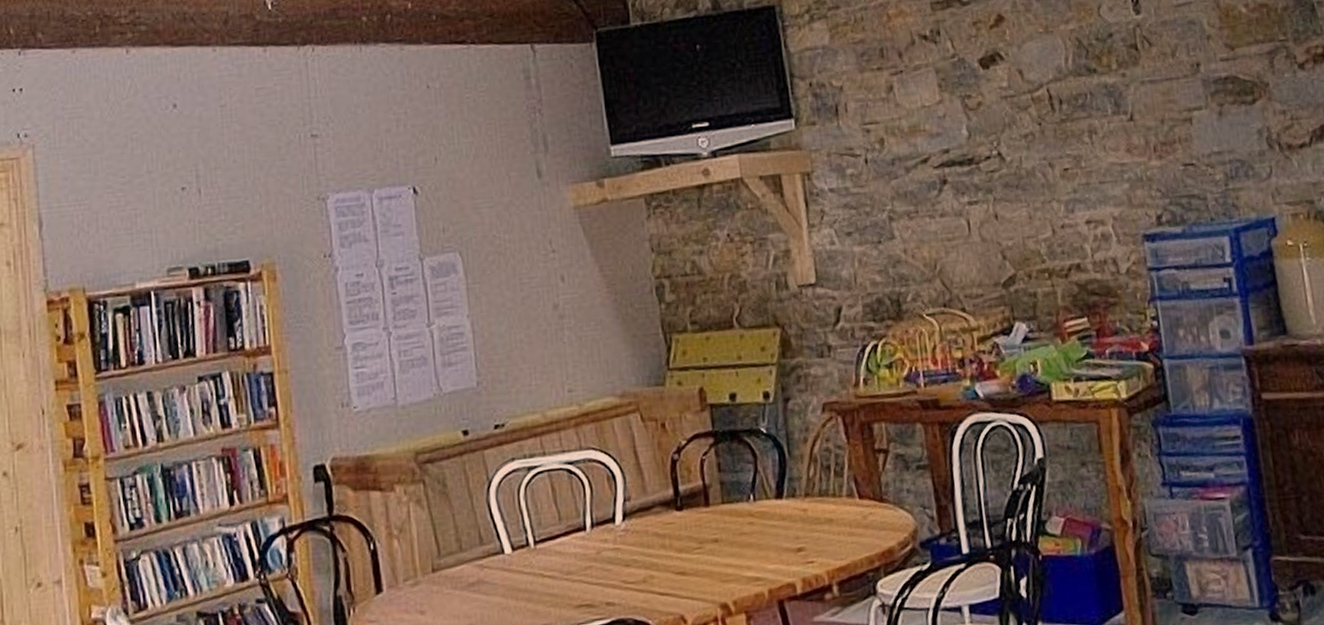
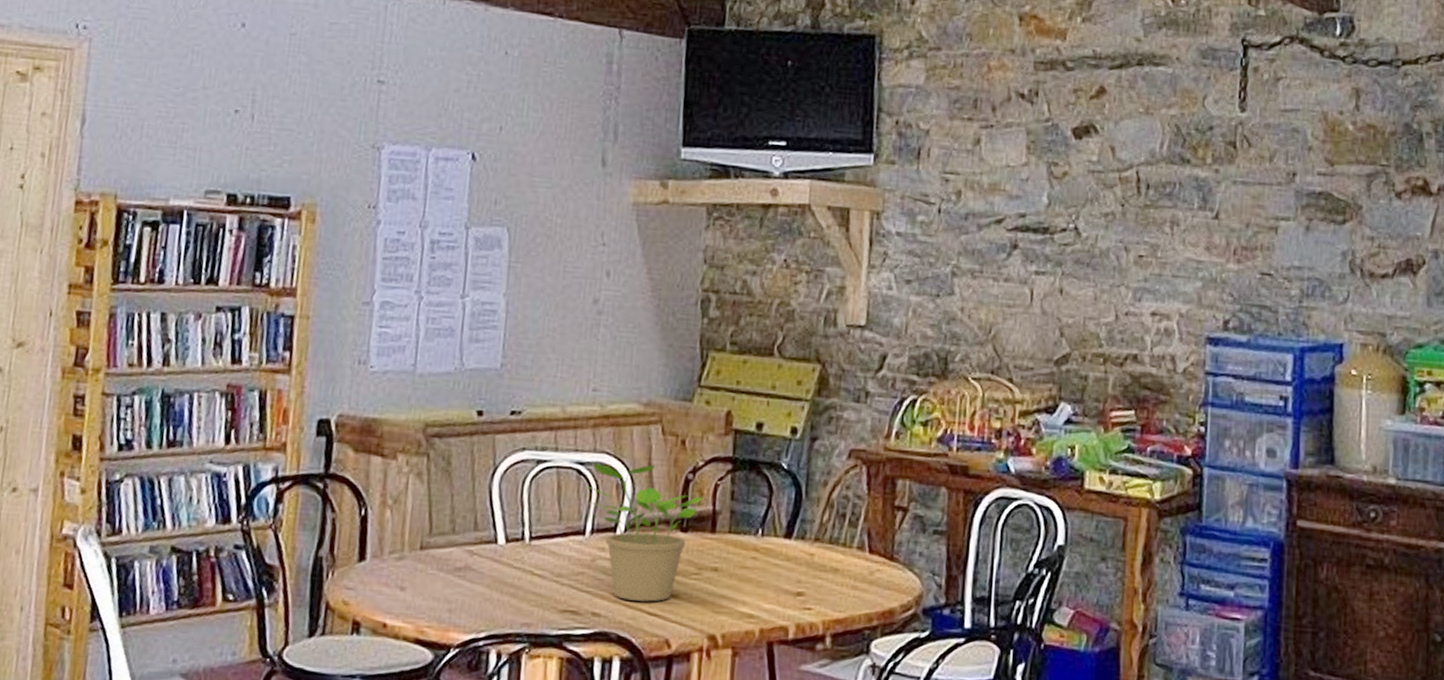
potted plant: none [578,451,691,585] -> present [585,462,702,602]

